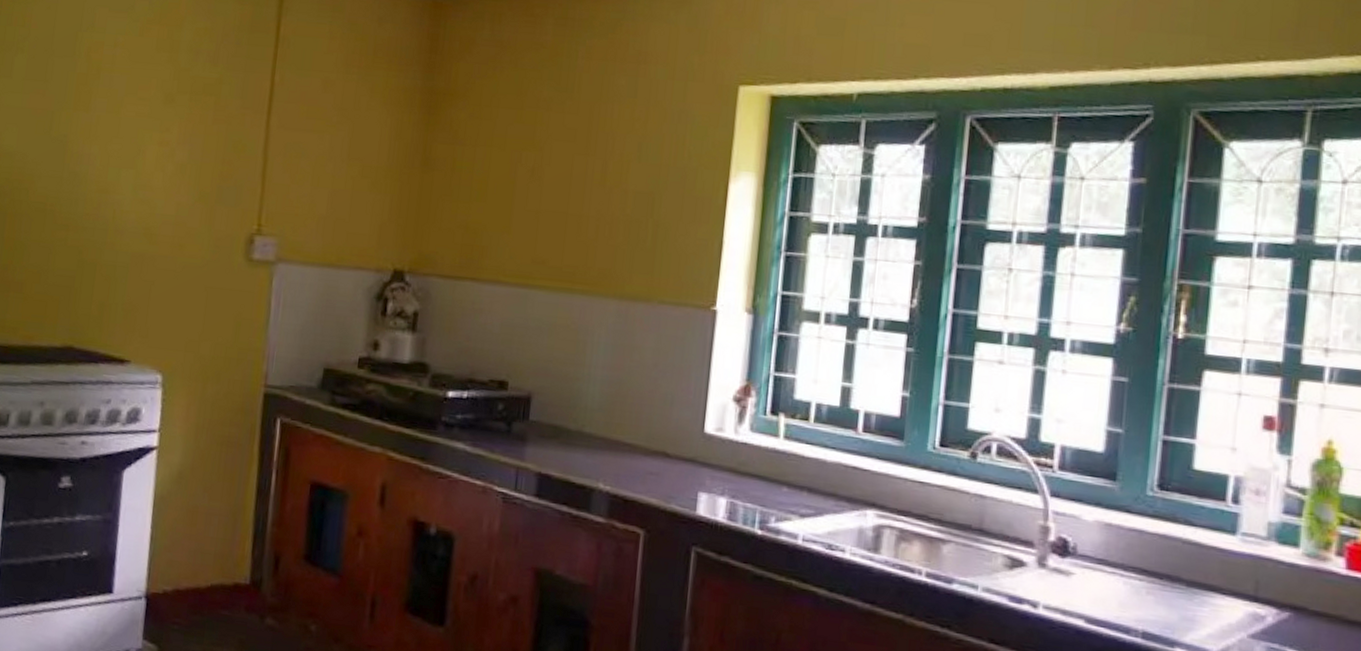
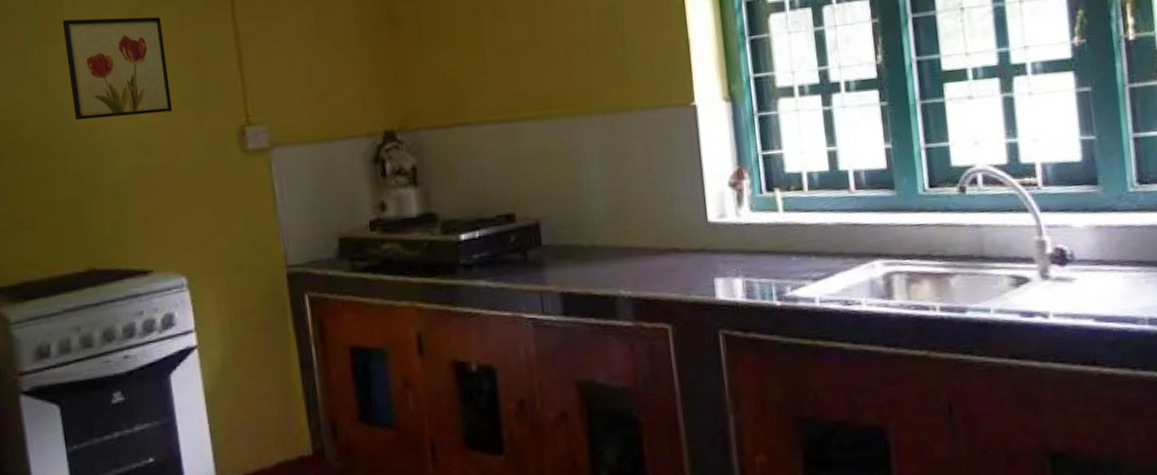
wall art: none [87,90,195,204] -> present [62,16,172,121]

